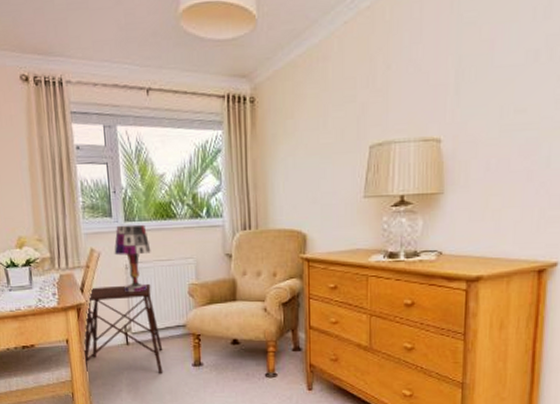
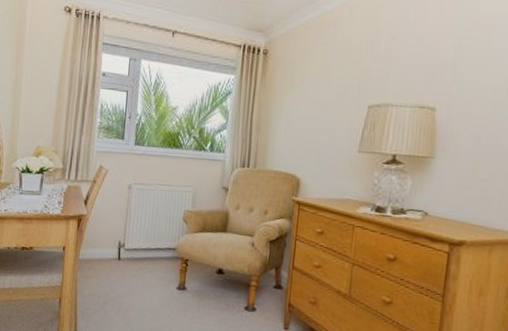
side table: present [83,283,163,373] -> none [76,201,152,292]
table lamp: present [114,224,151,292] -> none [120,147,155,212]

